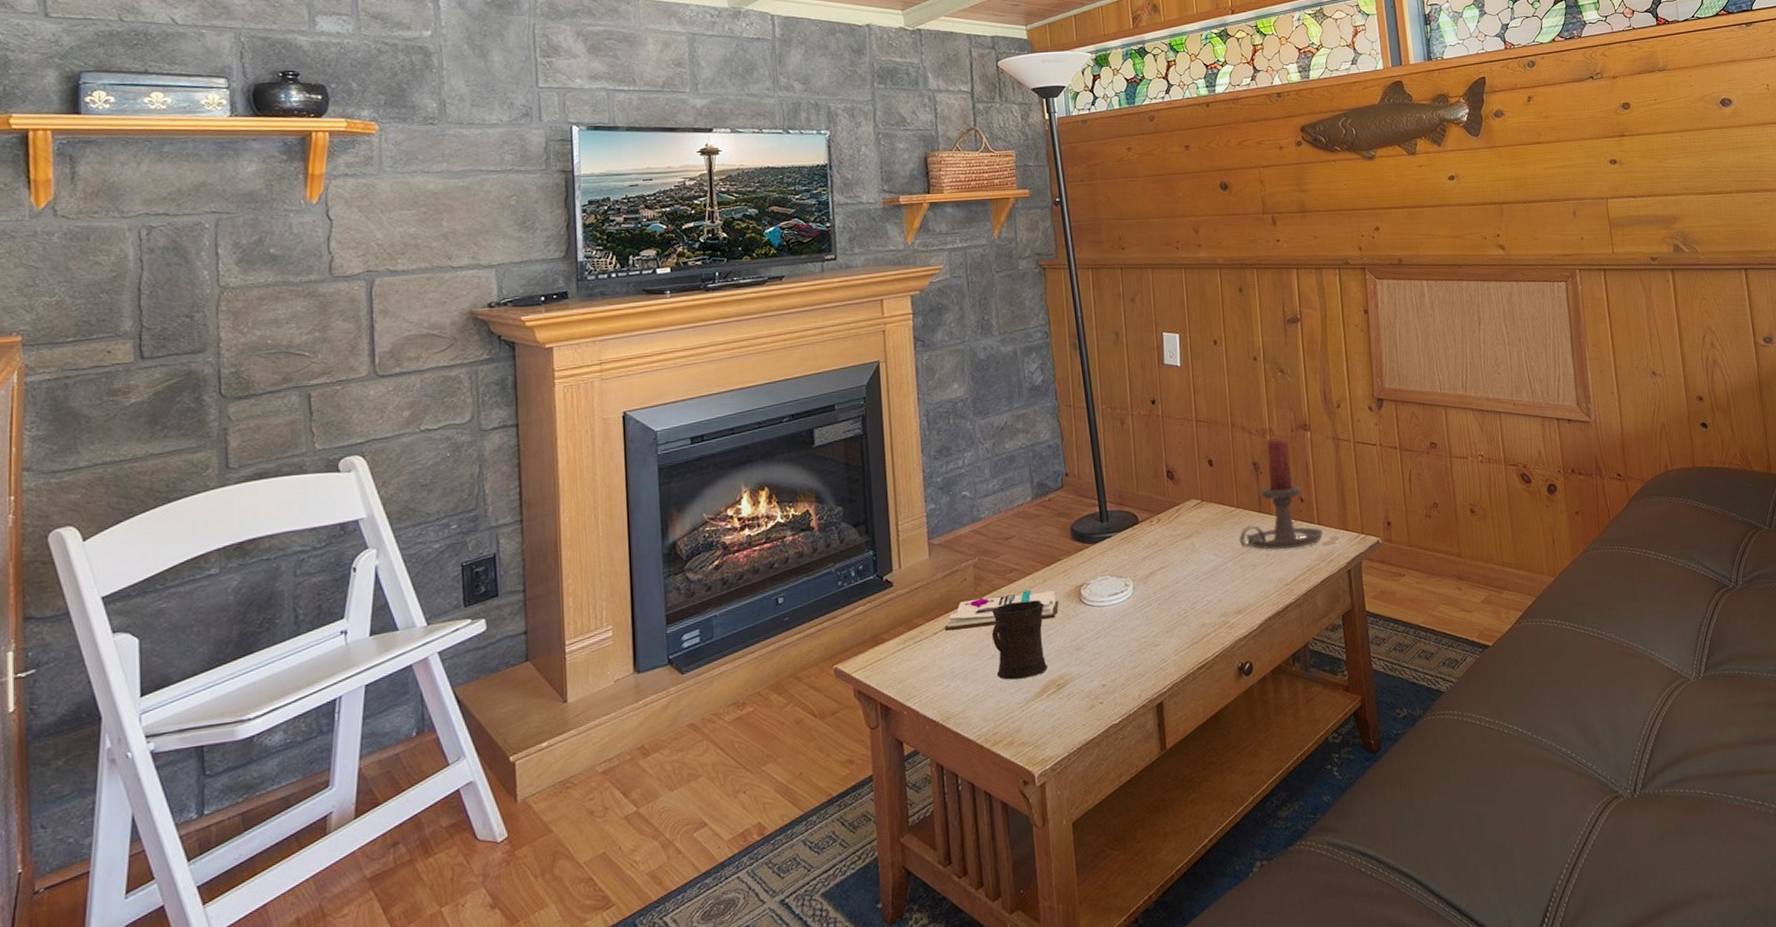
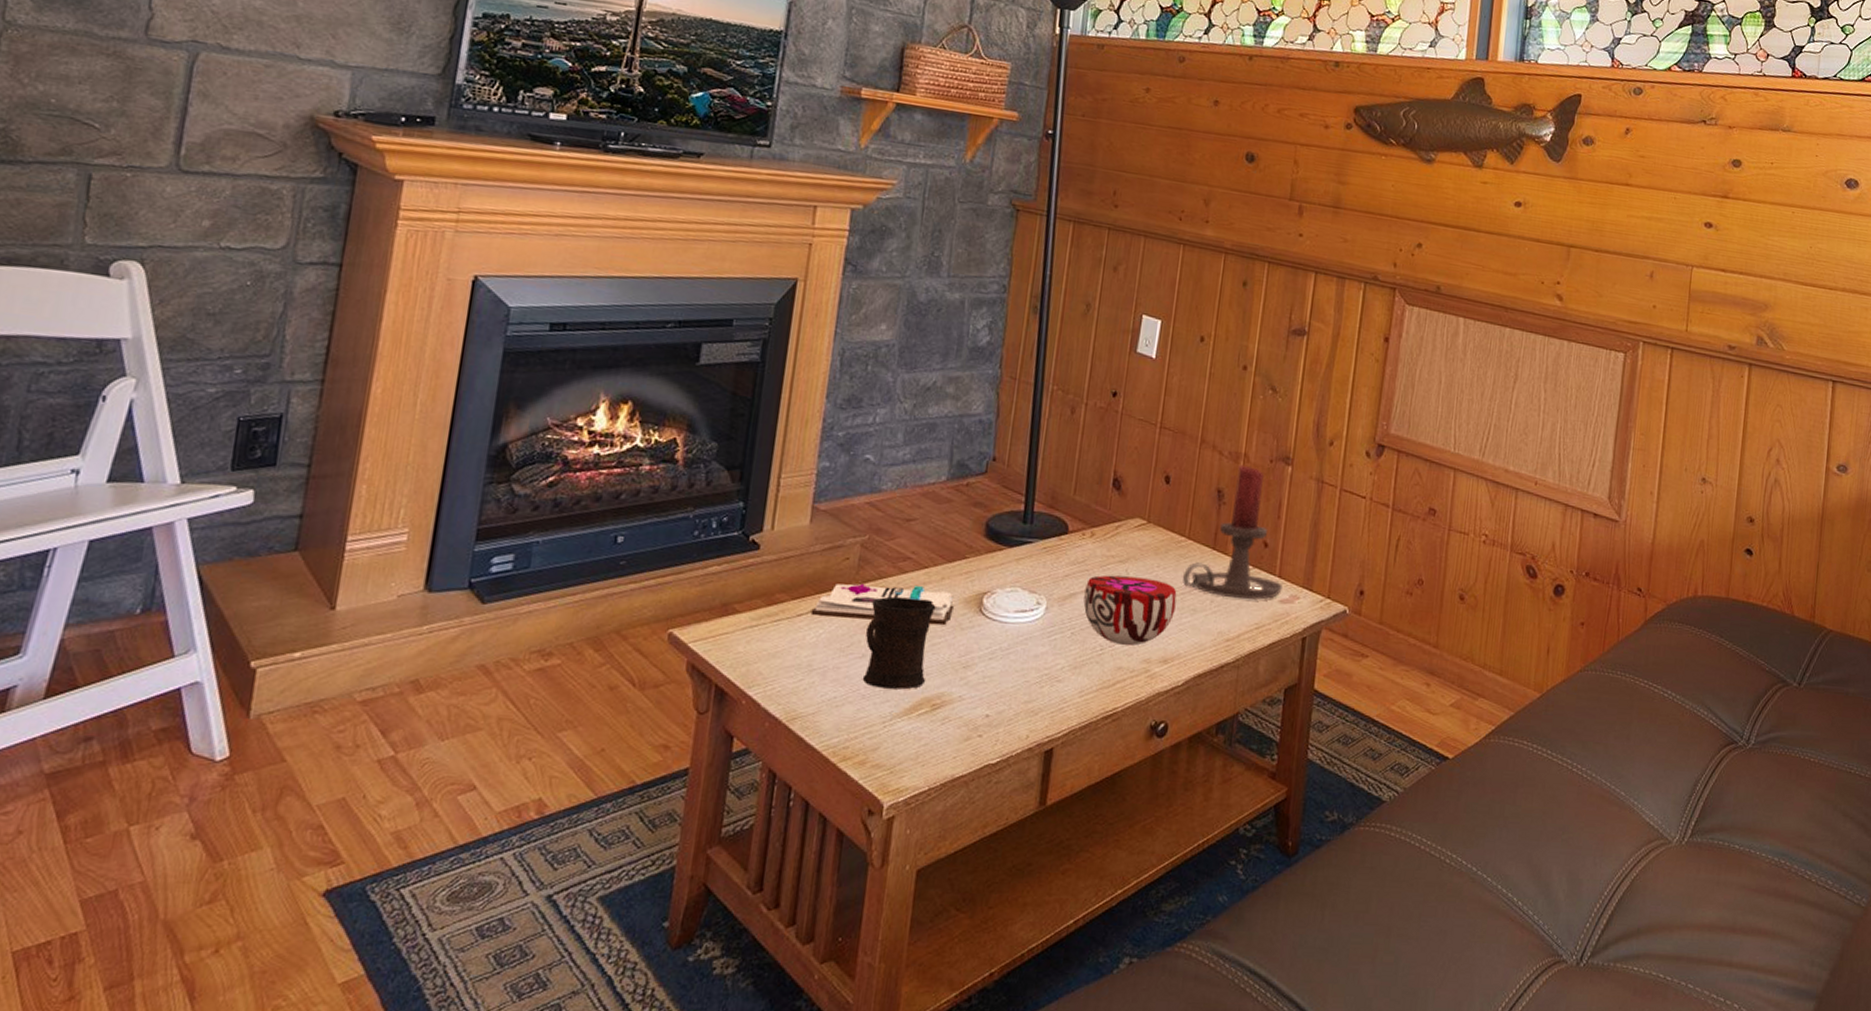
decorative bowl: none [1162,547,1239,606] -> present [1083,575,1177,646]

